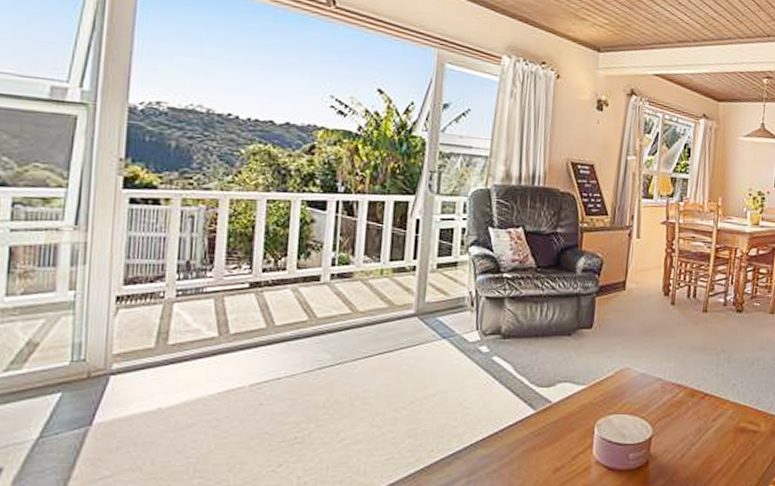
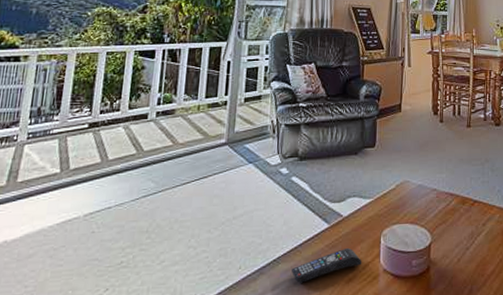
remote control: none [490,437,572,470] -> present [290,248,362,283]

